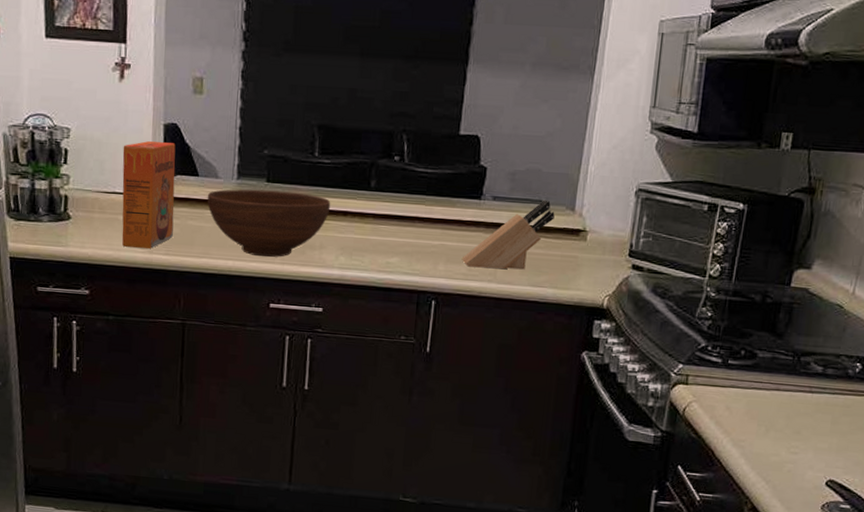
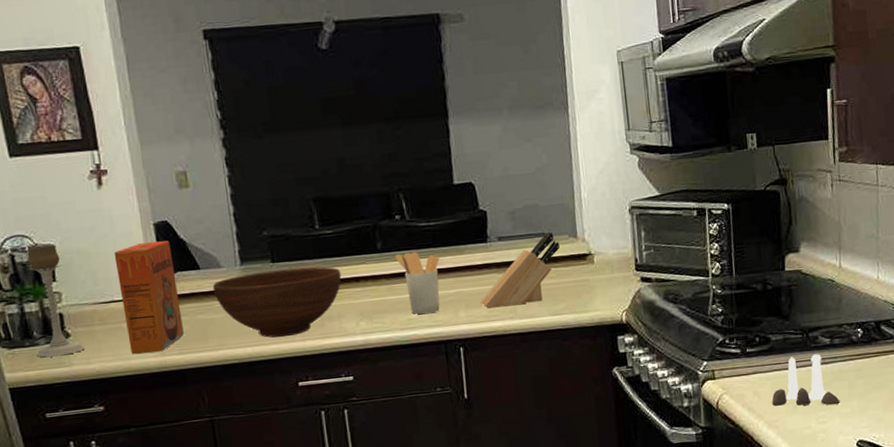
candle holder: none [38,127,82,236] -> present [26,244,85,358]
utensil holder: none [386,195,430,261] -> present [395,252,440,314]
salt and pepper shaker set: none [743,378,819,438] -> present [772,354,840,406]

